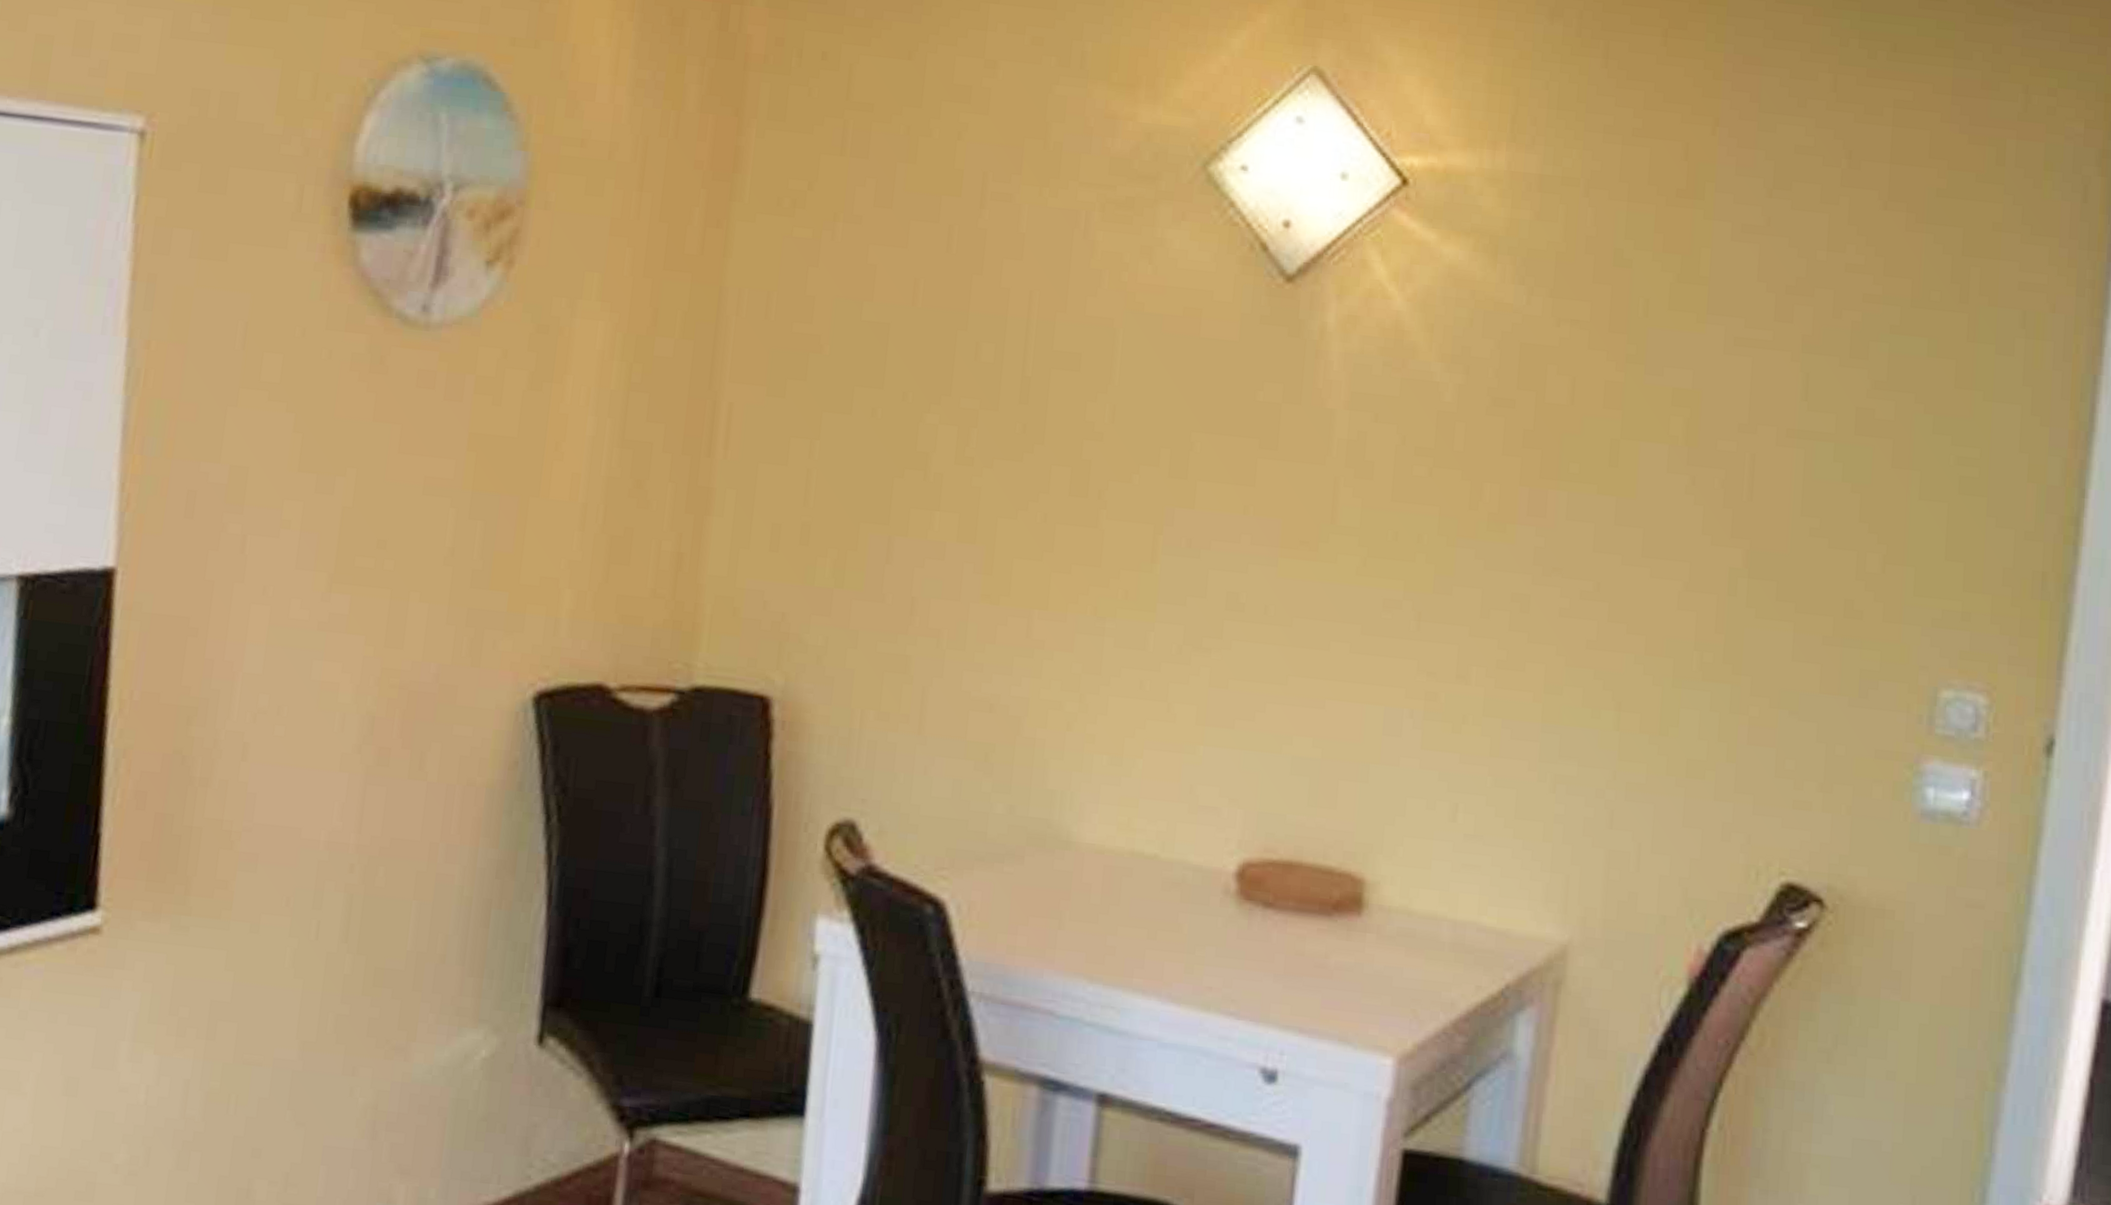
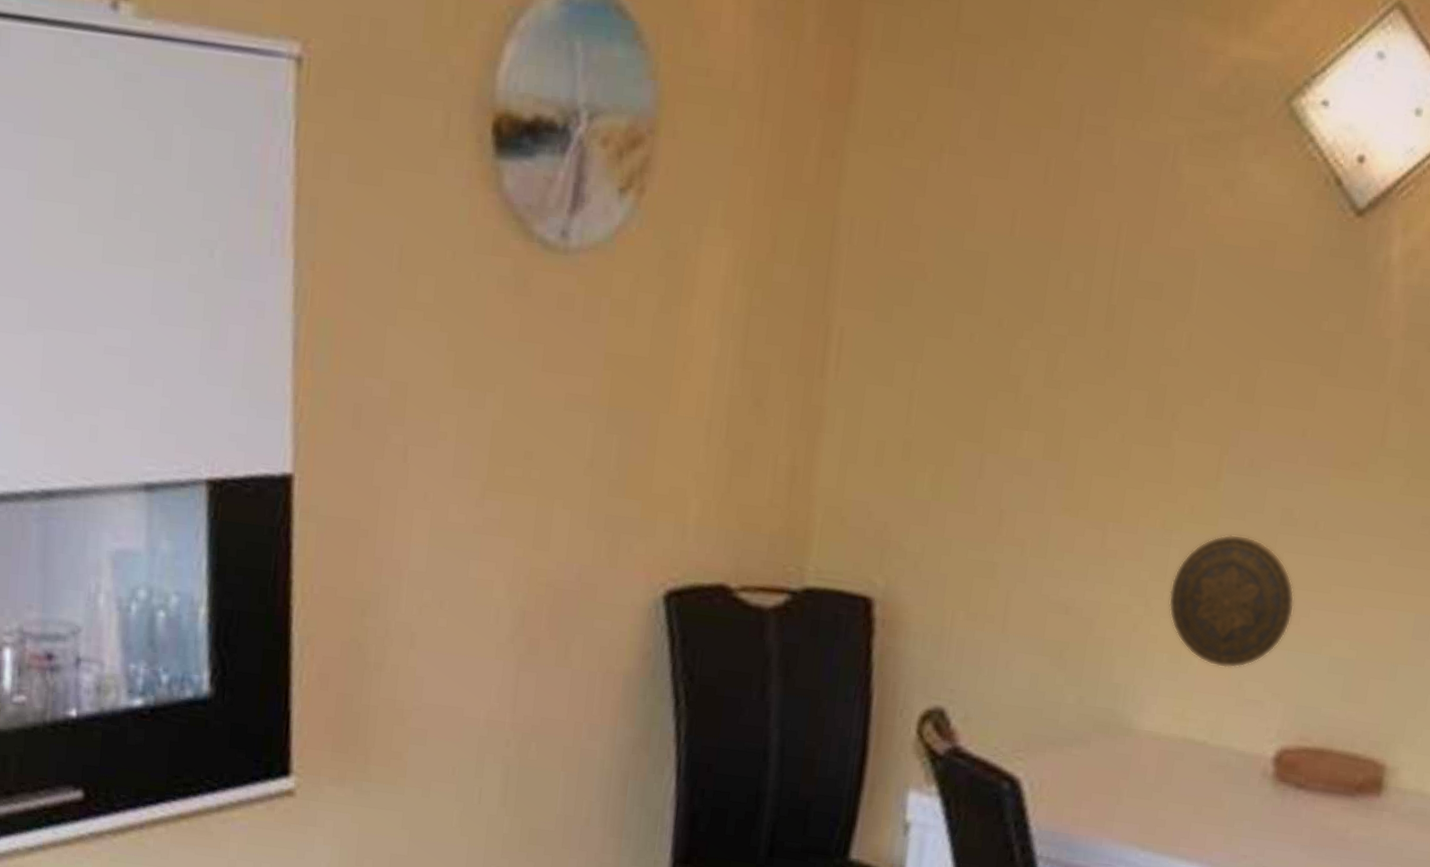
decorative plate: none [1105,621,1248,771] -> present [1168,534,1295,669]

